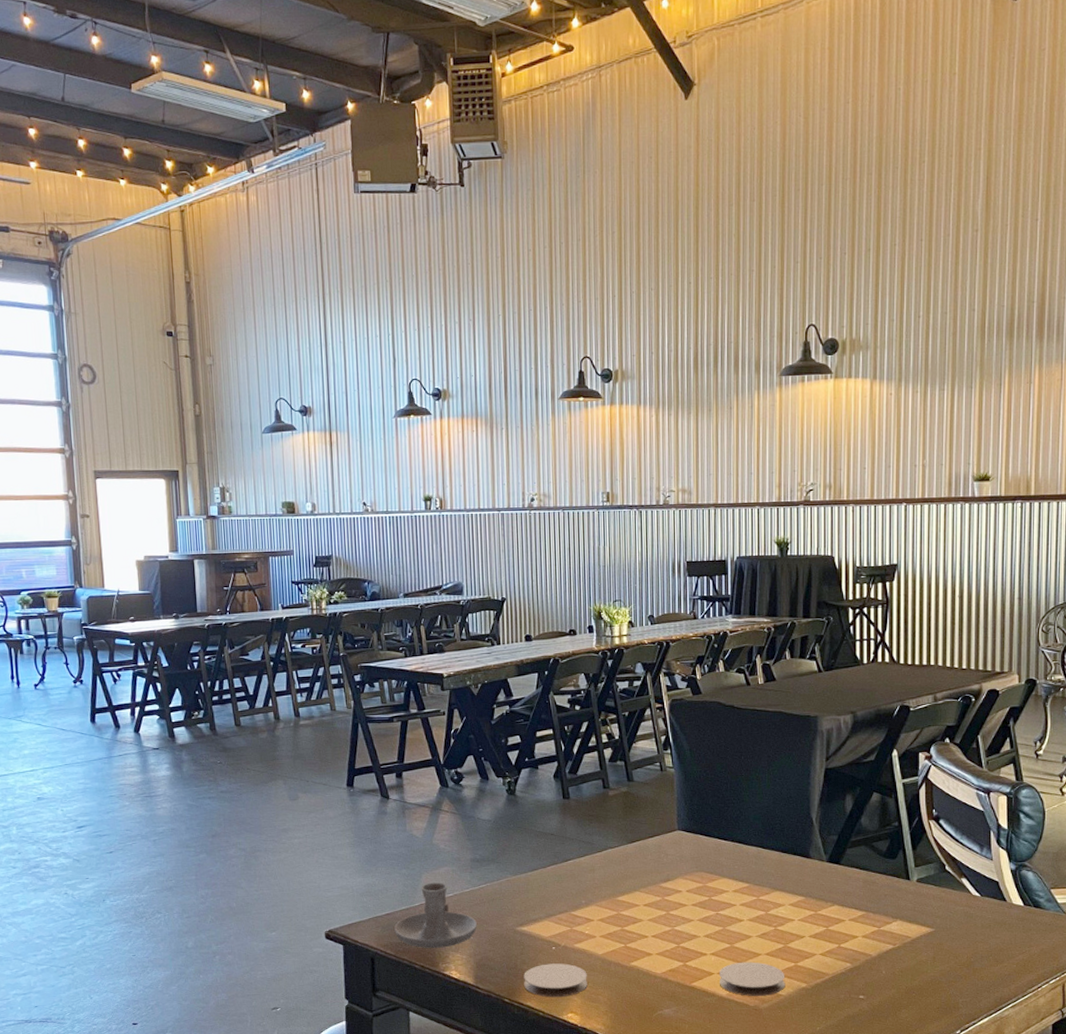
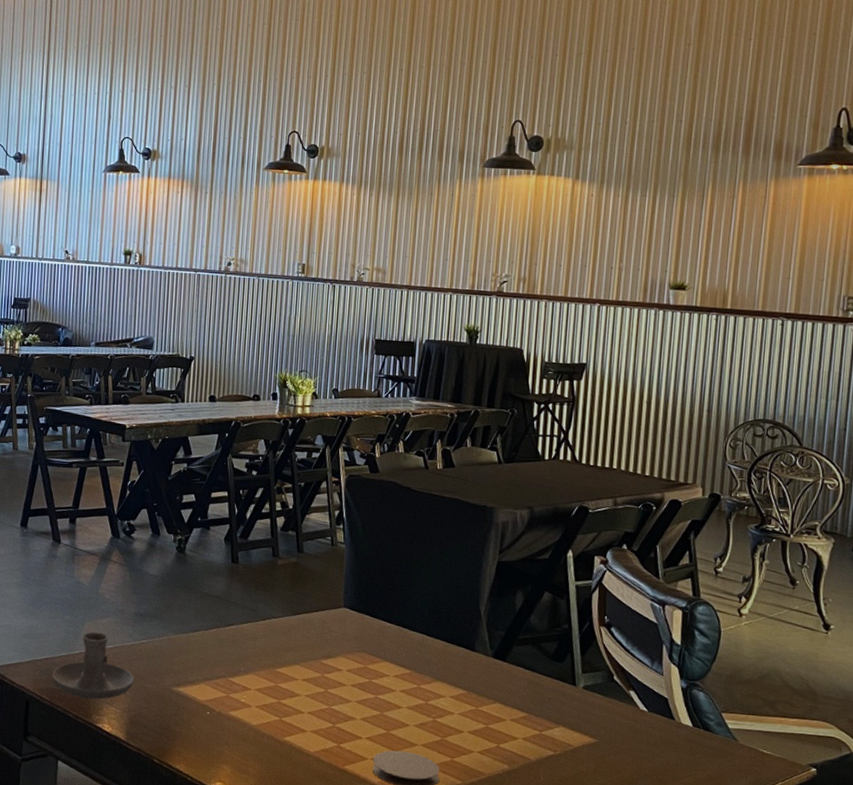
coaster: present [524,963,587,998] -> none [175,728,239,765]

